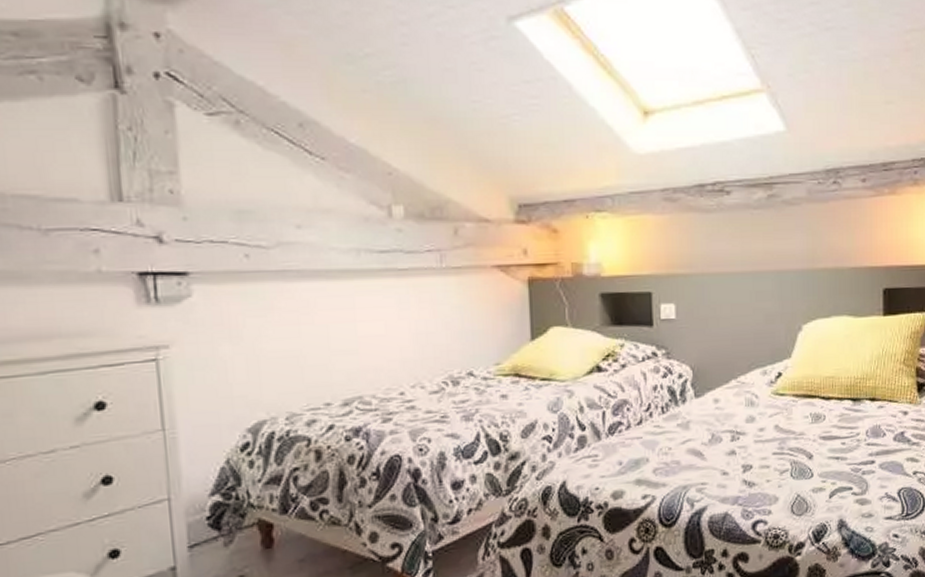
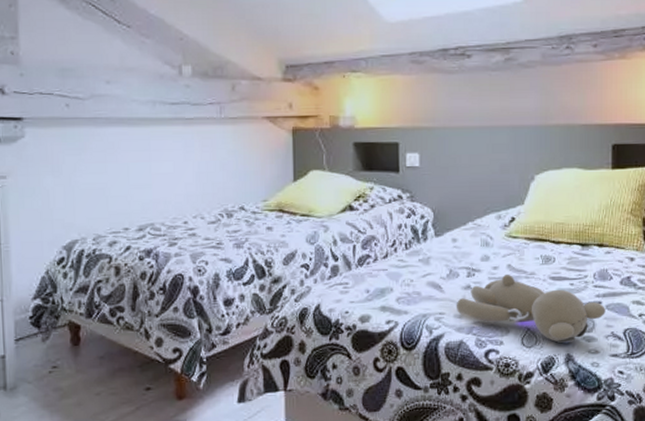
teddy bear: none [720,435,879,509] -> present [457,274,605,344]

